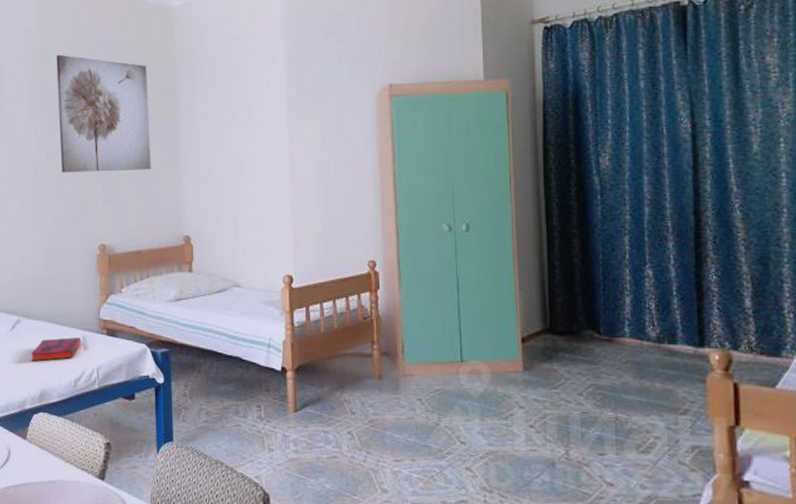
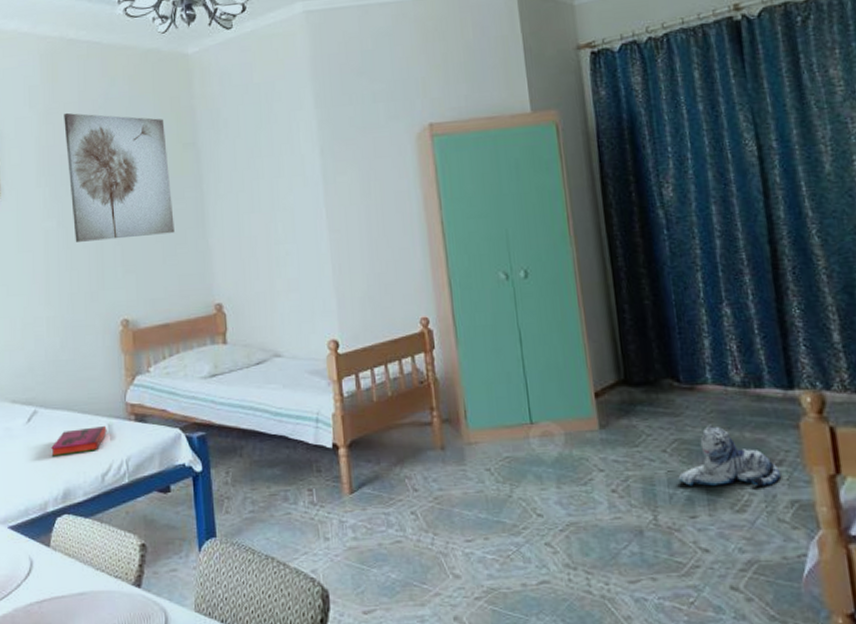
plush toy: none [591,373,685,432] -> present [678,424,782,486]

